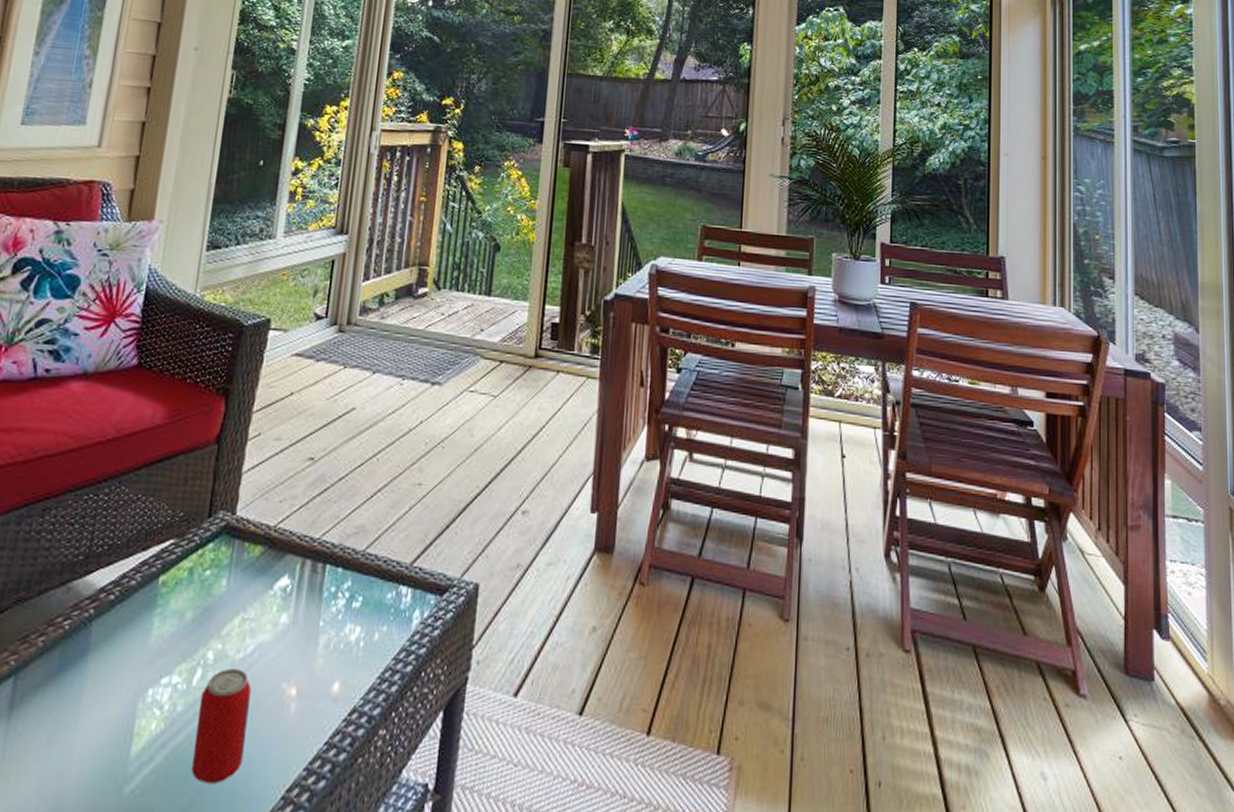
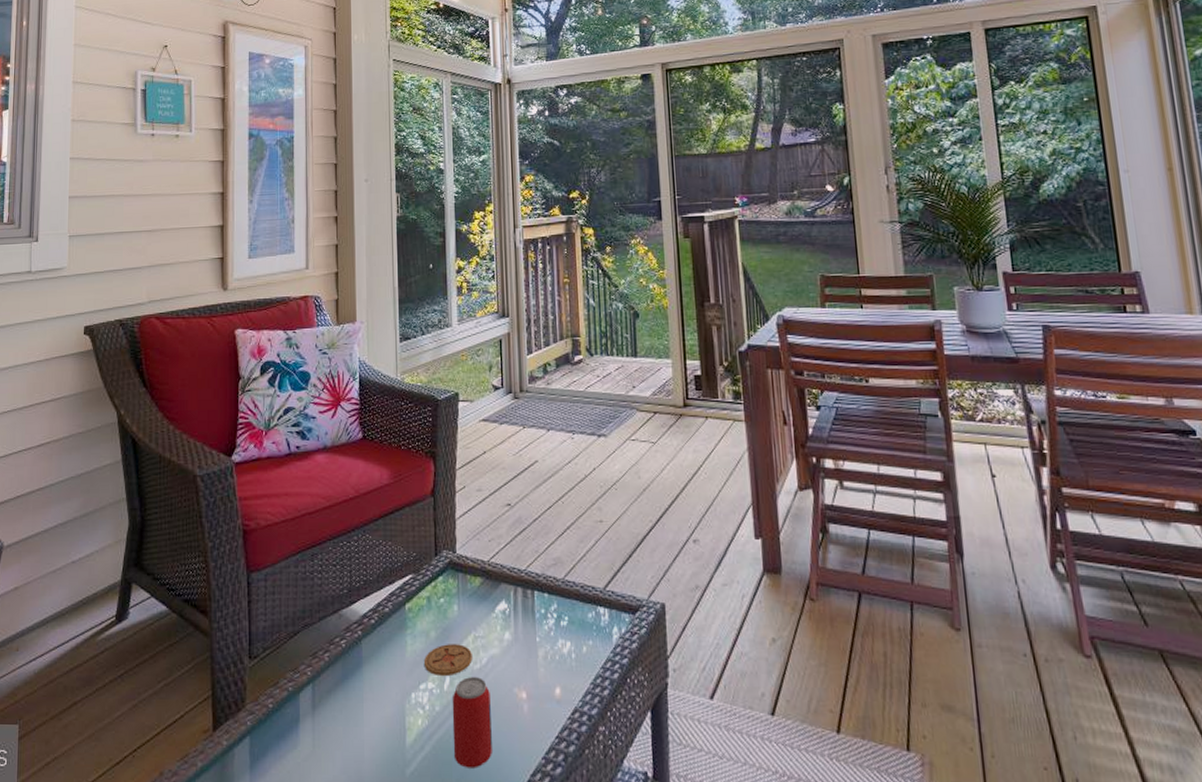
coaster: none [170,627,236,669] -> present [423,644,472,677]

